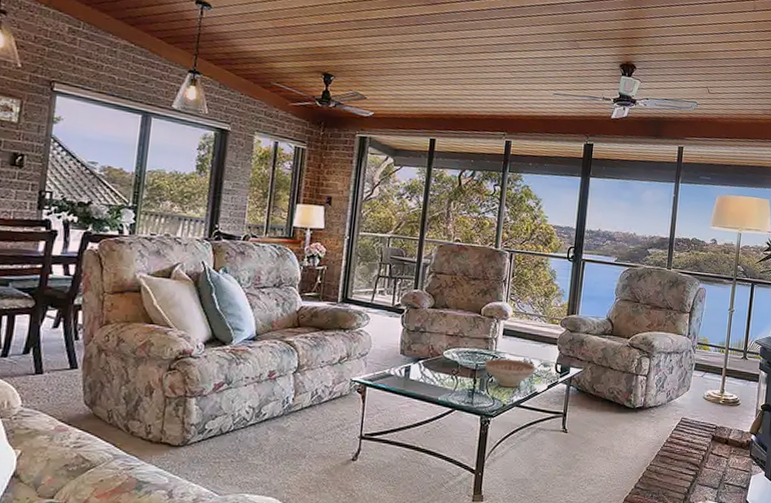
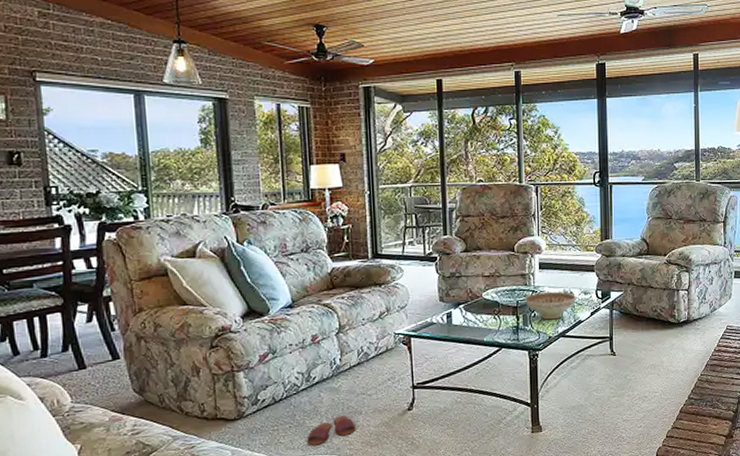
slippers: none [246,457,297,485] -> present [307,415,356,446]

